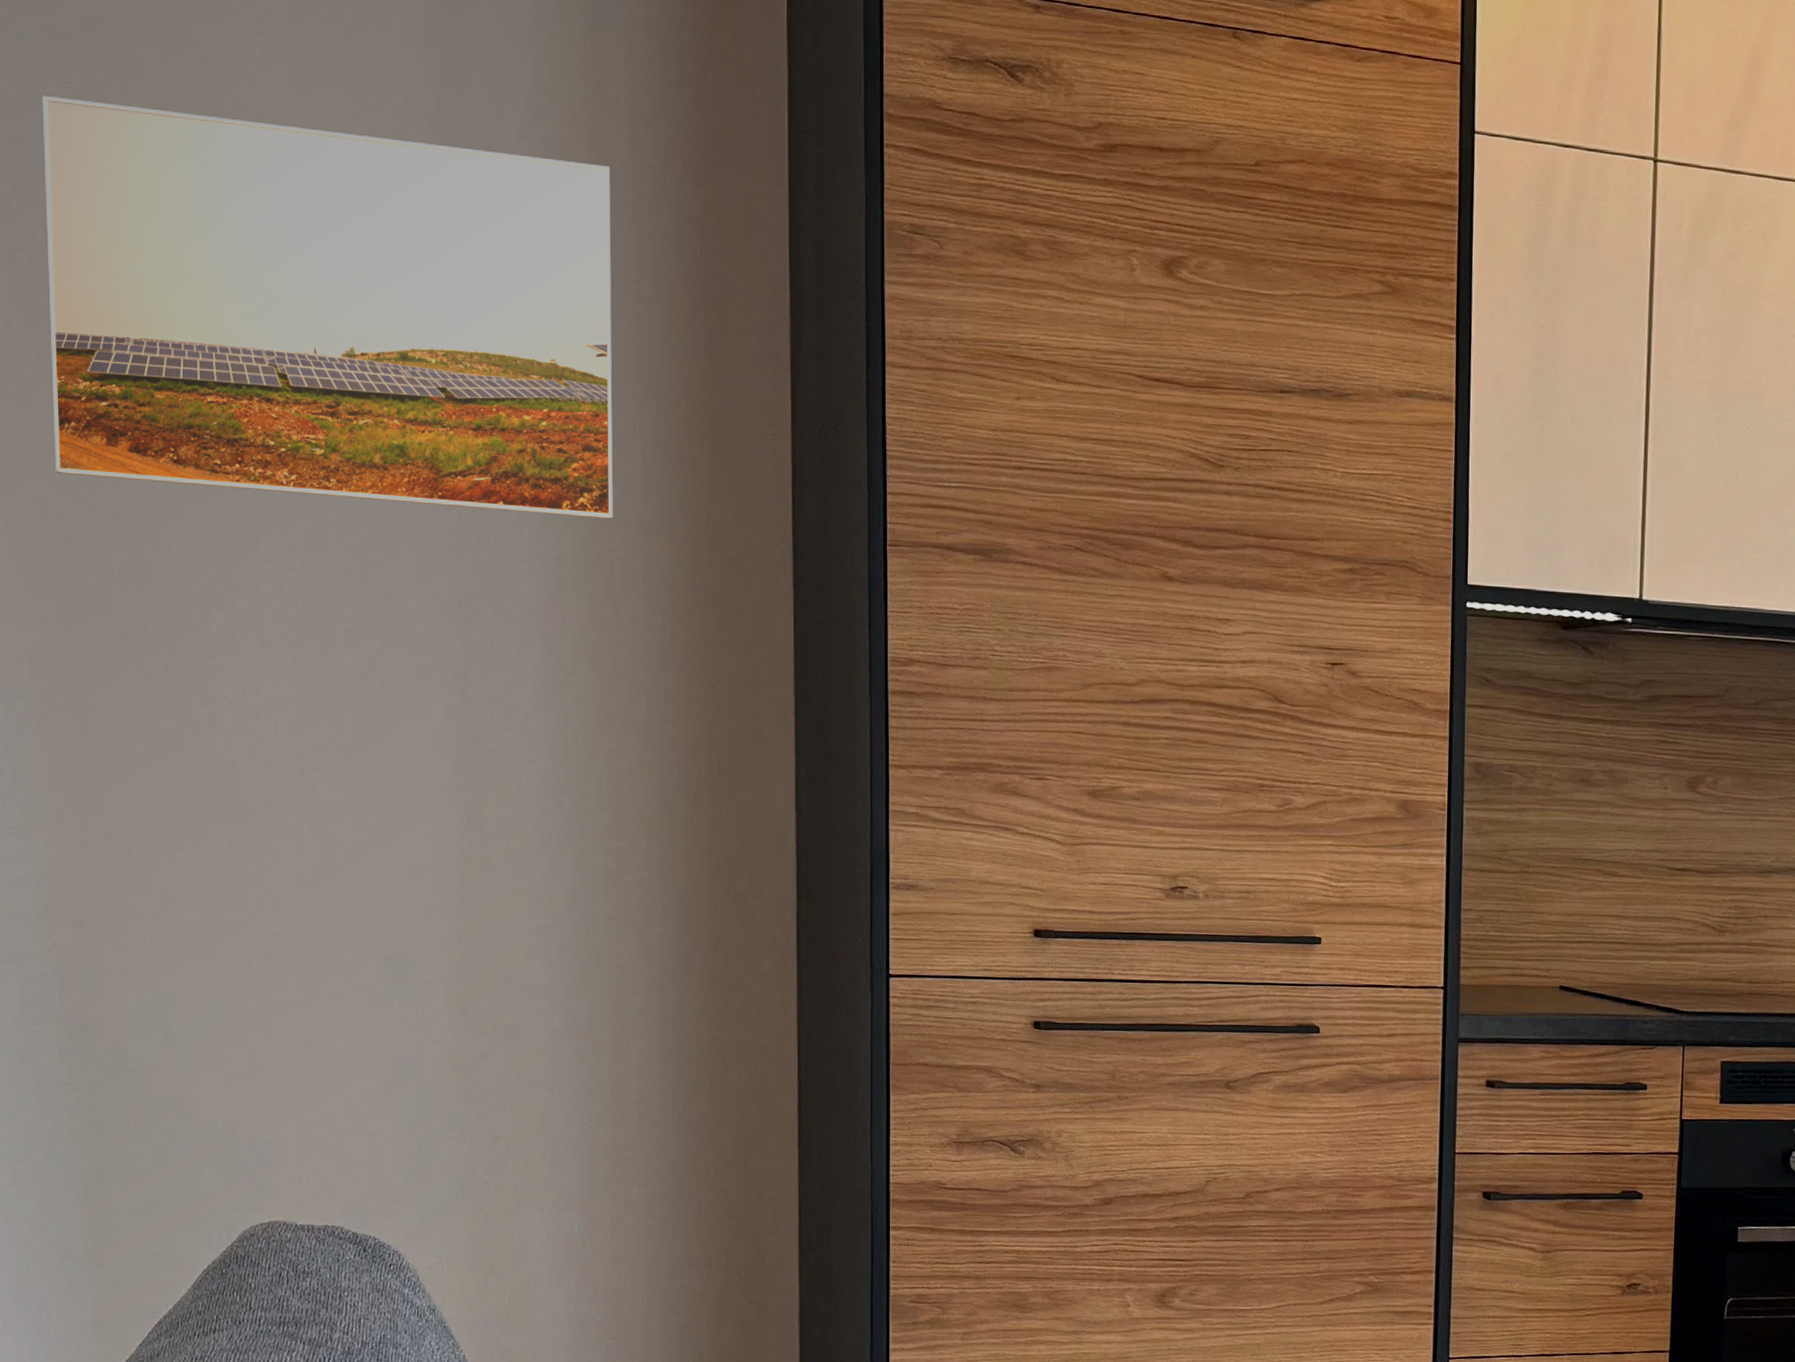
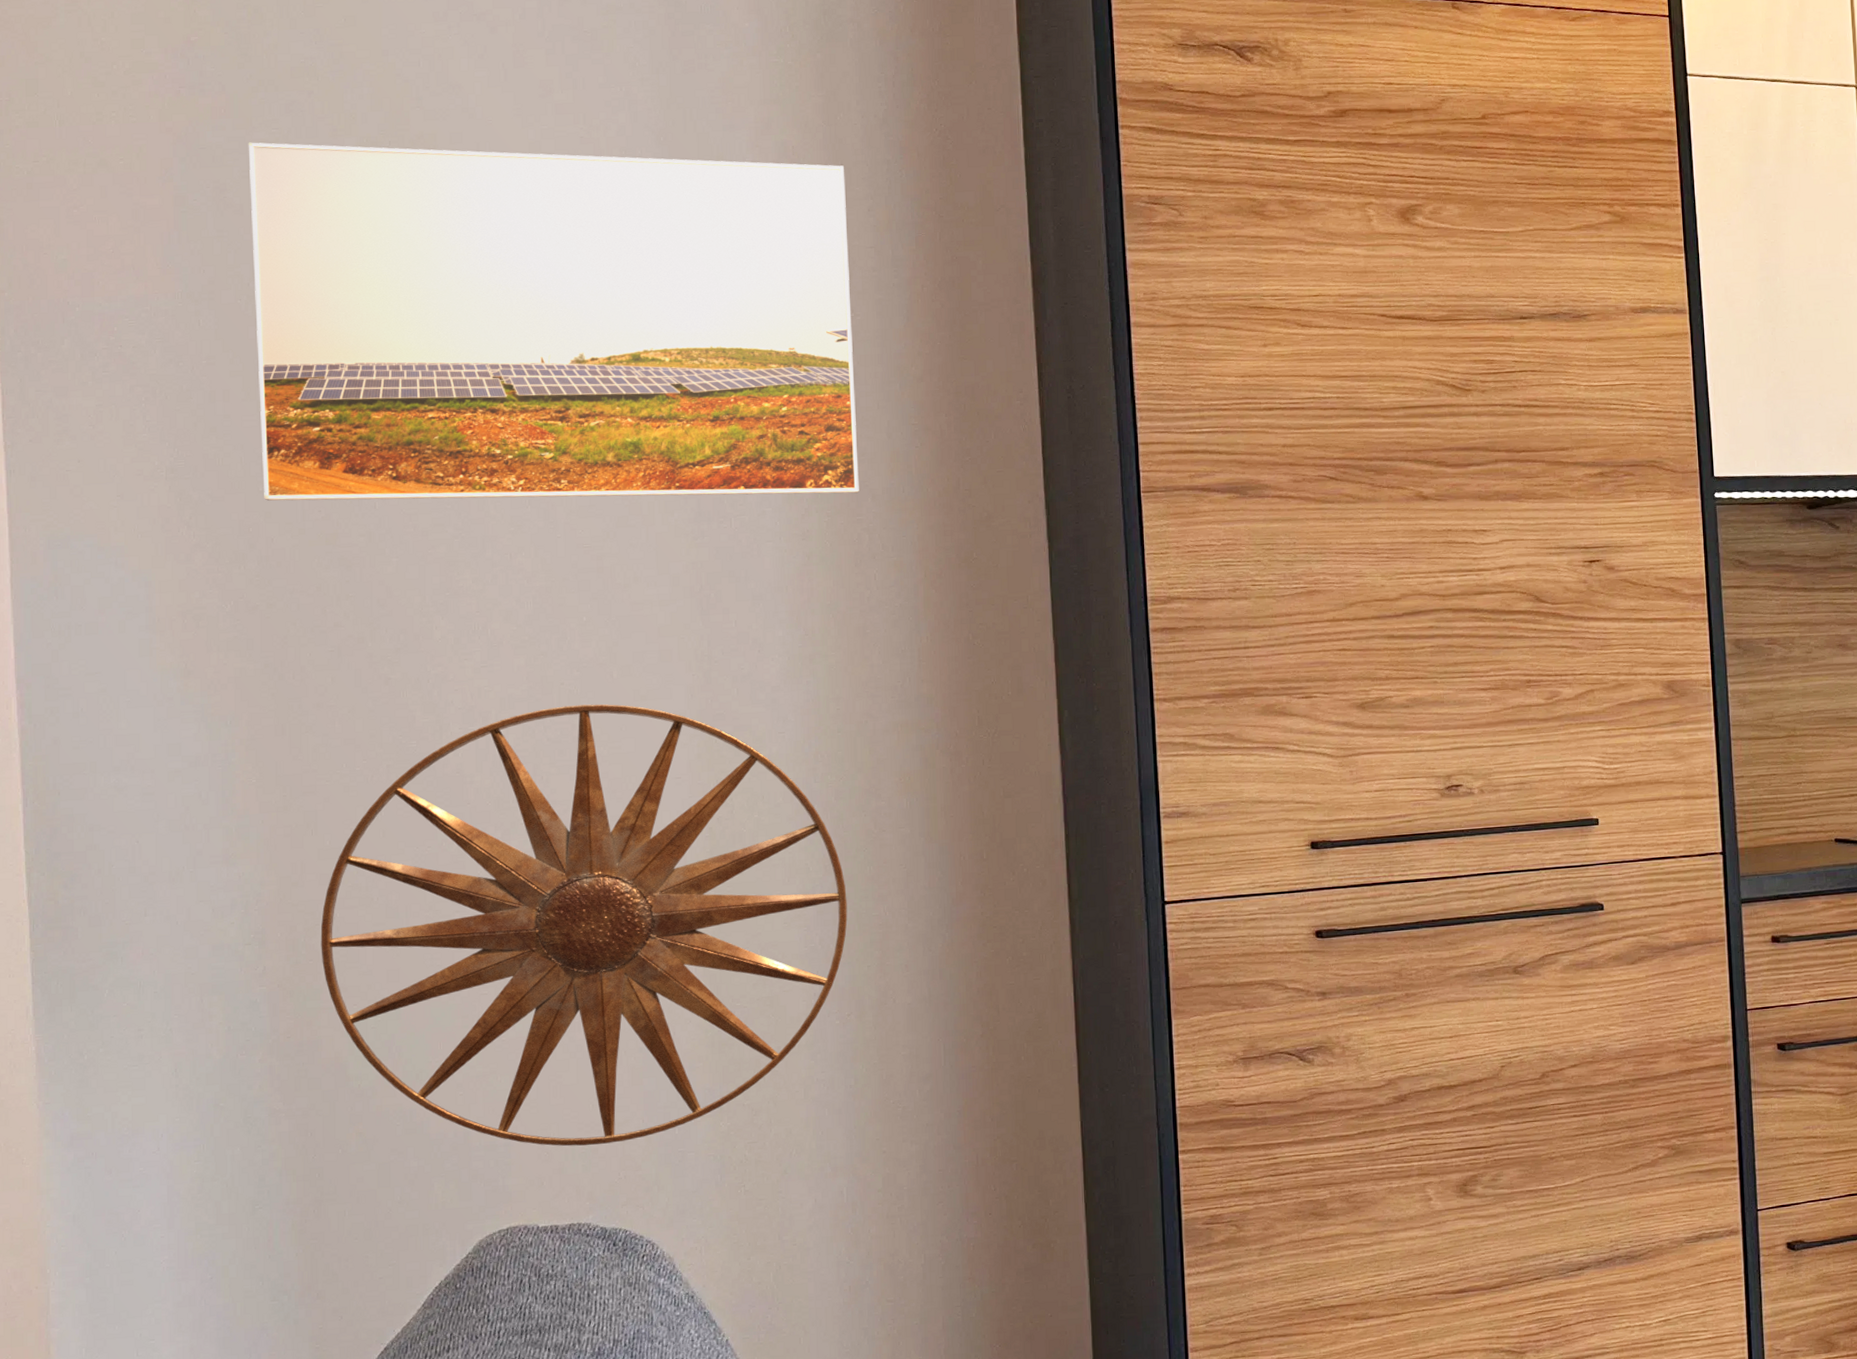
wall art: none [104,712,587,1152] -> present [320,704,848,1146]

